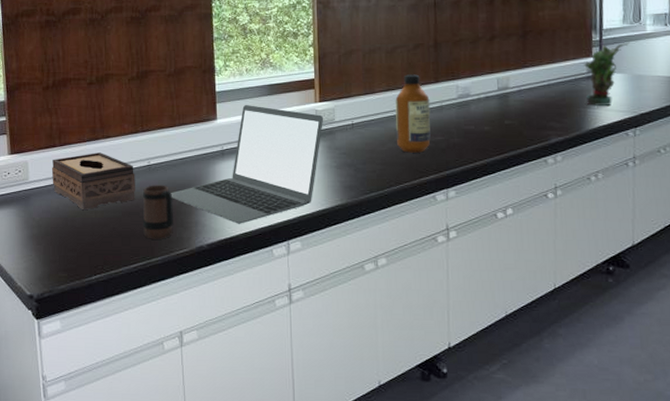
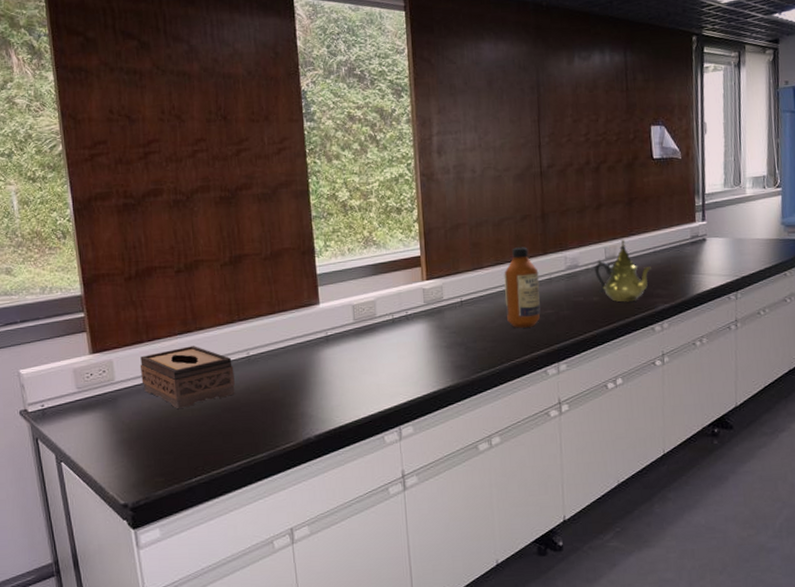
mug: present [143,185,173,239] -> none [243,376,278,435]
laptop: present [171,104,324,224] -> none [273,286,432,412]
teapot: none [486,72,545,133] -> present [594,240,651,302]
potted plant: present [584,42,630,106] -> none [688,205,731,271]

